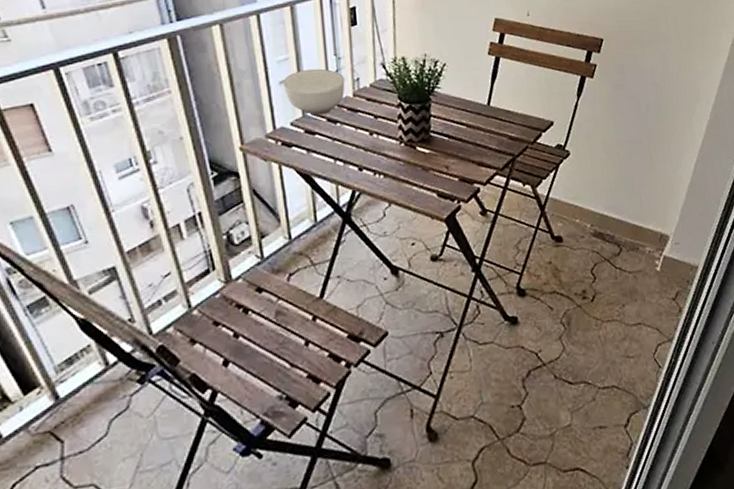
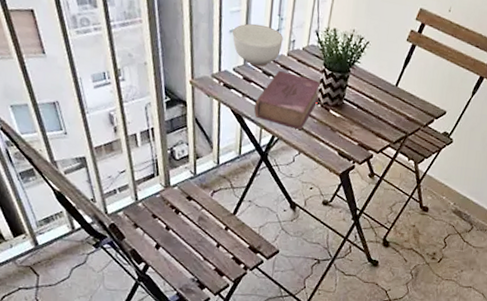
book: none [323,114,401,178] -> present [254,70,321,131]

